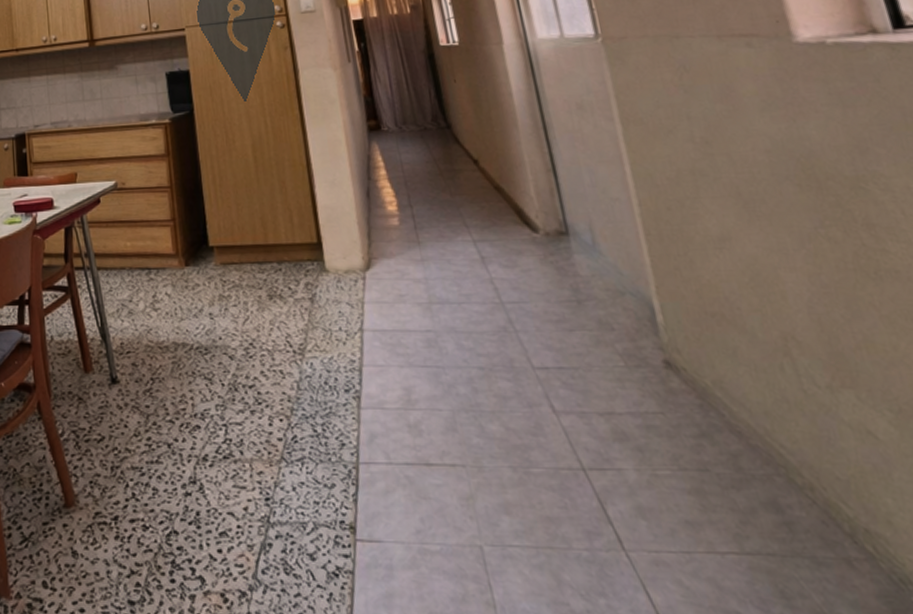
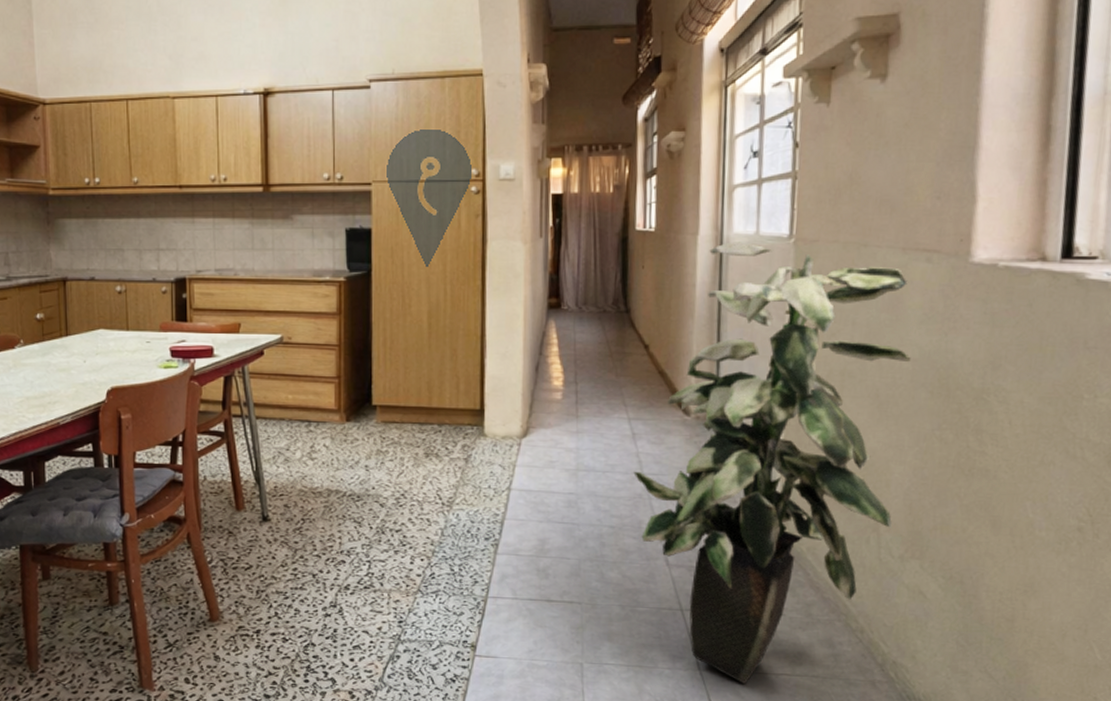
indoor plant: none [491,46,805,569] -> present [633,242,911,685]

